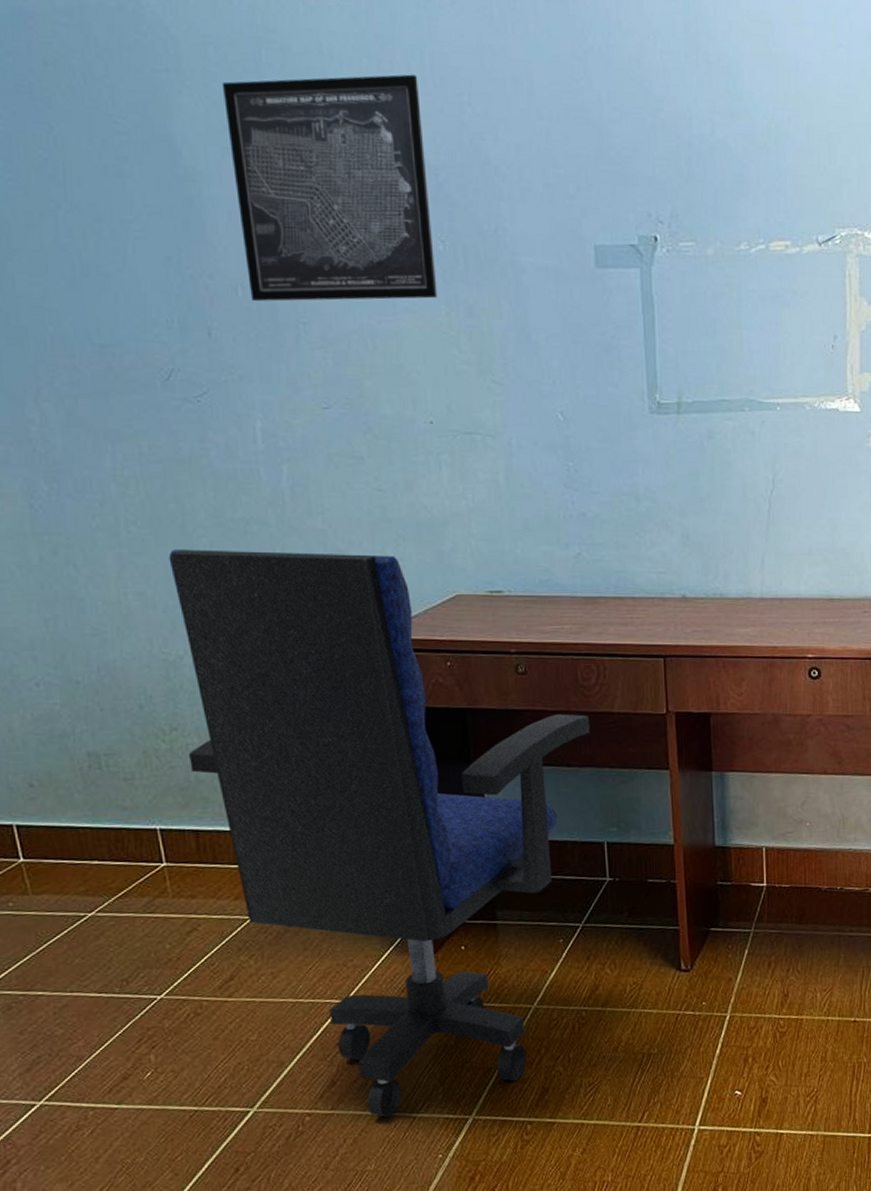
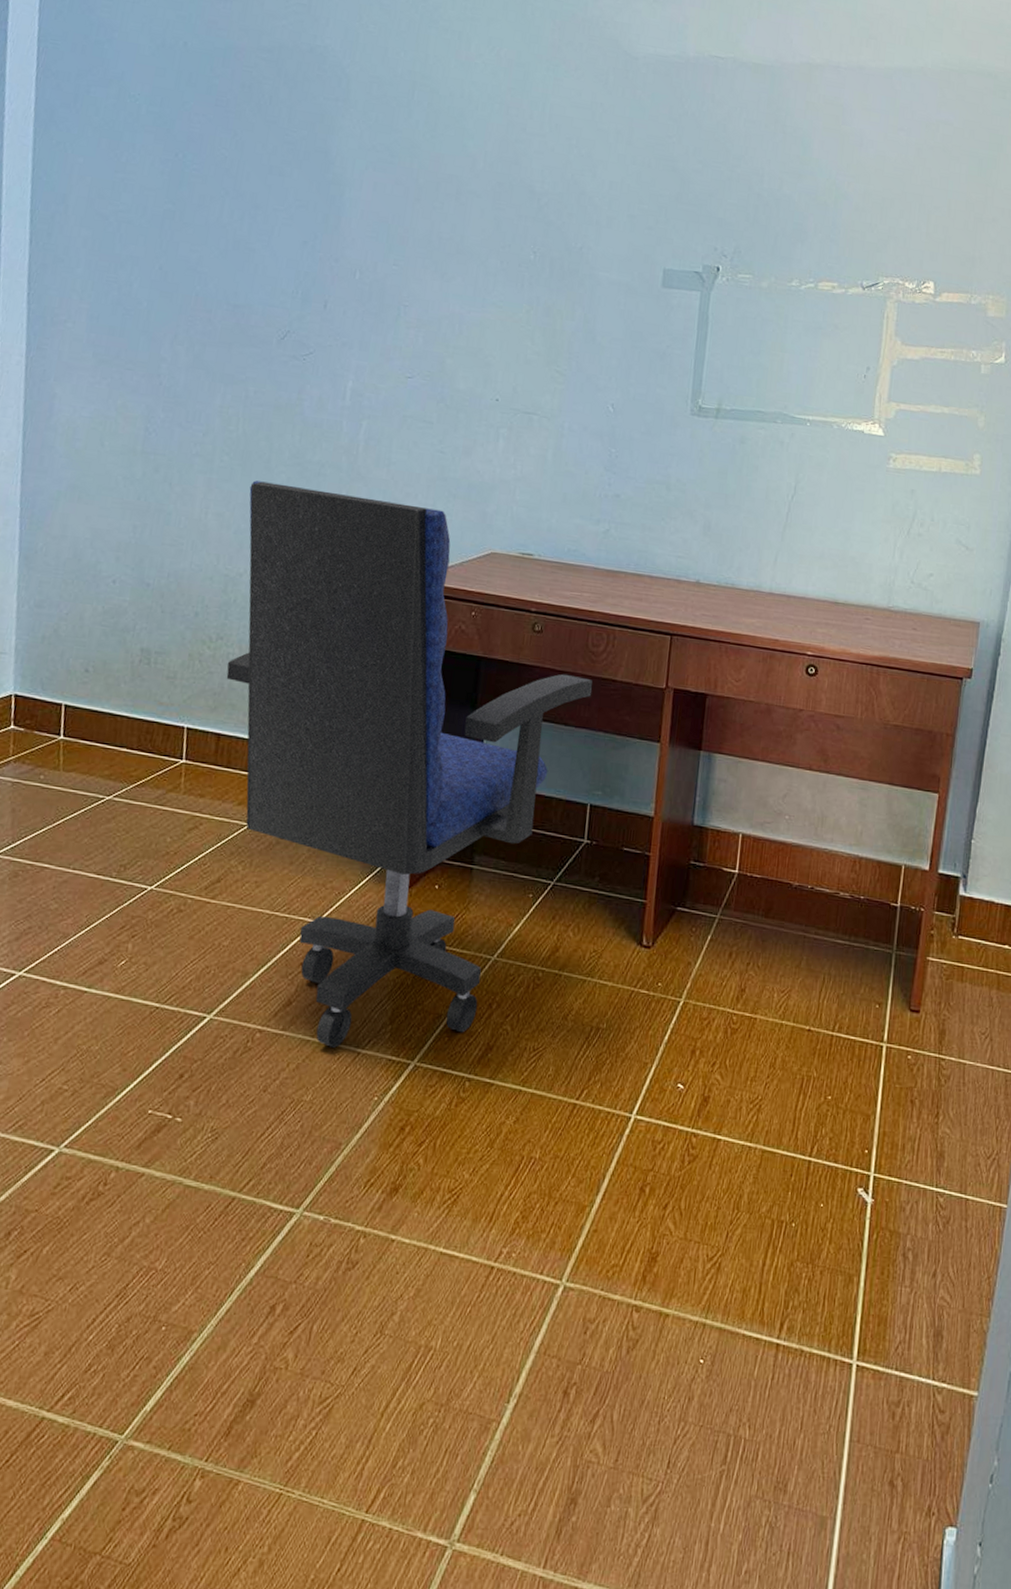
wall art: present [221,74,438,302] -> none [365,112,538,298]

